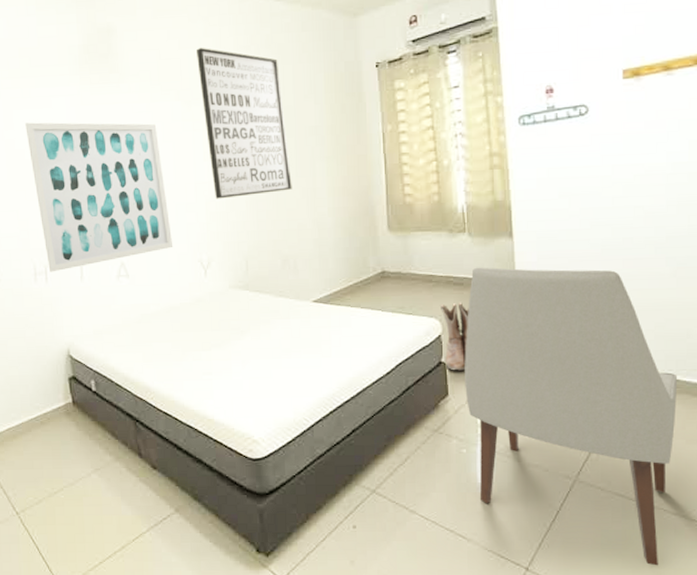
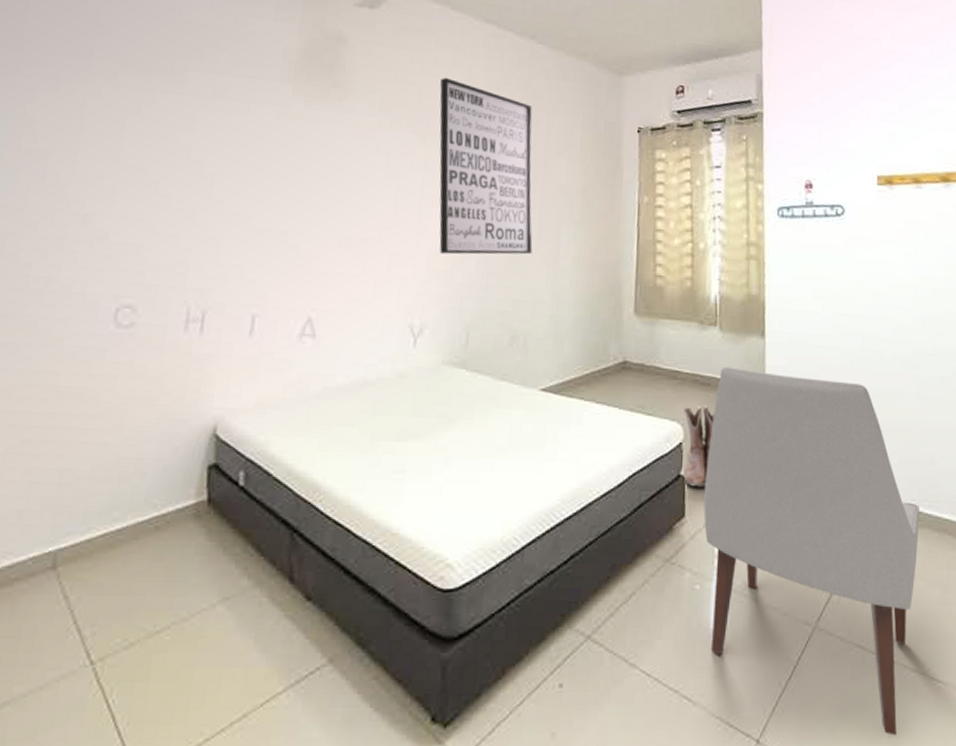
wall art: present [25,122,174,272] -> none [207,128,380,321]

